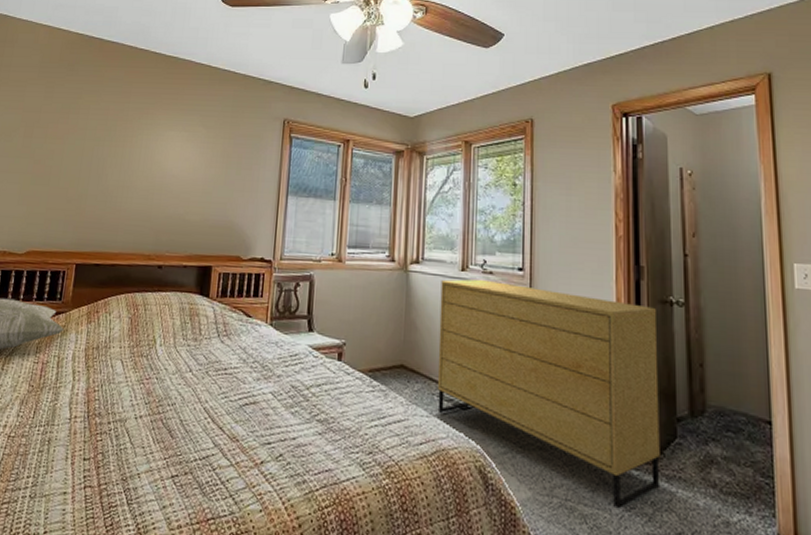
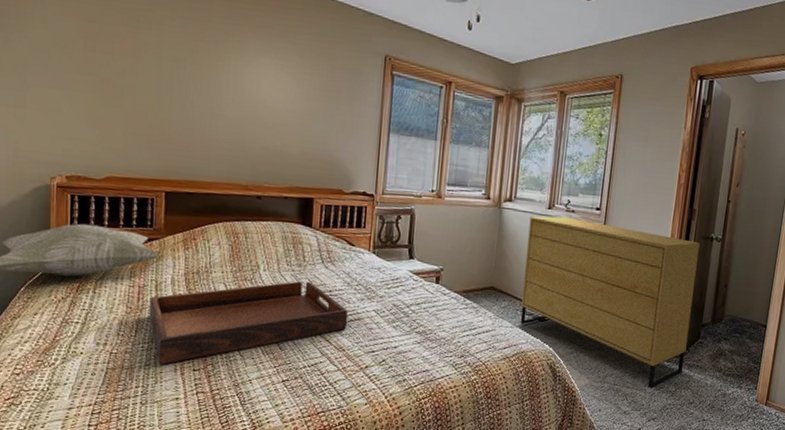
serving tray: none [48,357,244,452] -> present [149,281,348,365]

